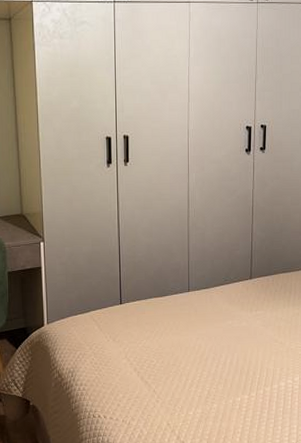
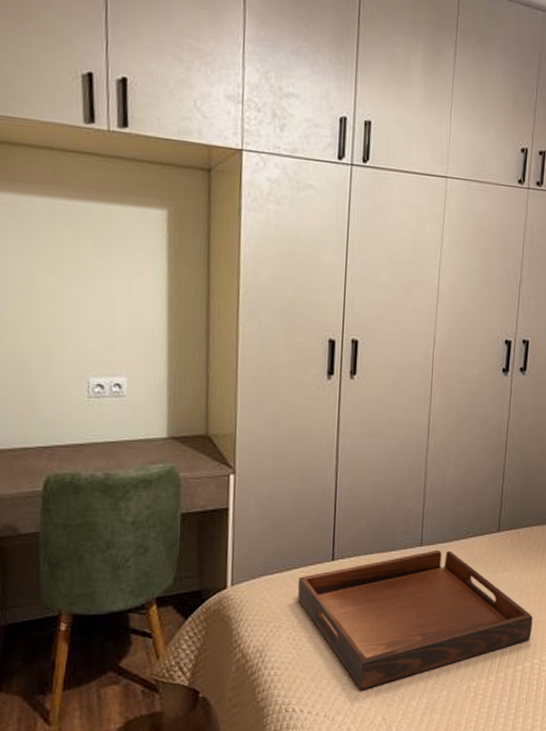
serving tray: none [96,294,284,401] -> present [298,549,533,689]

